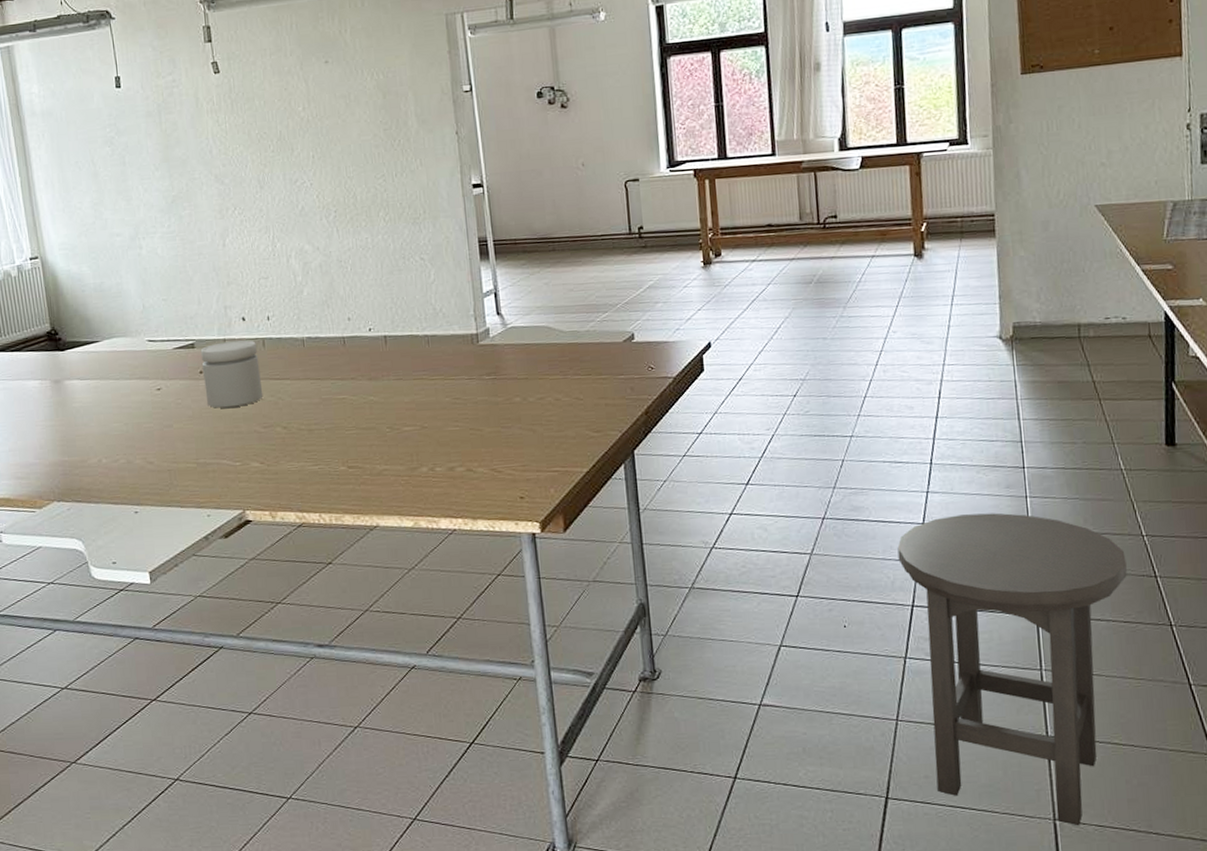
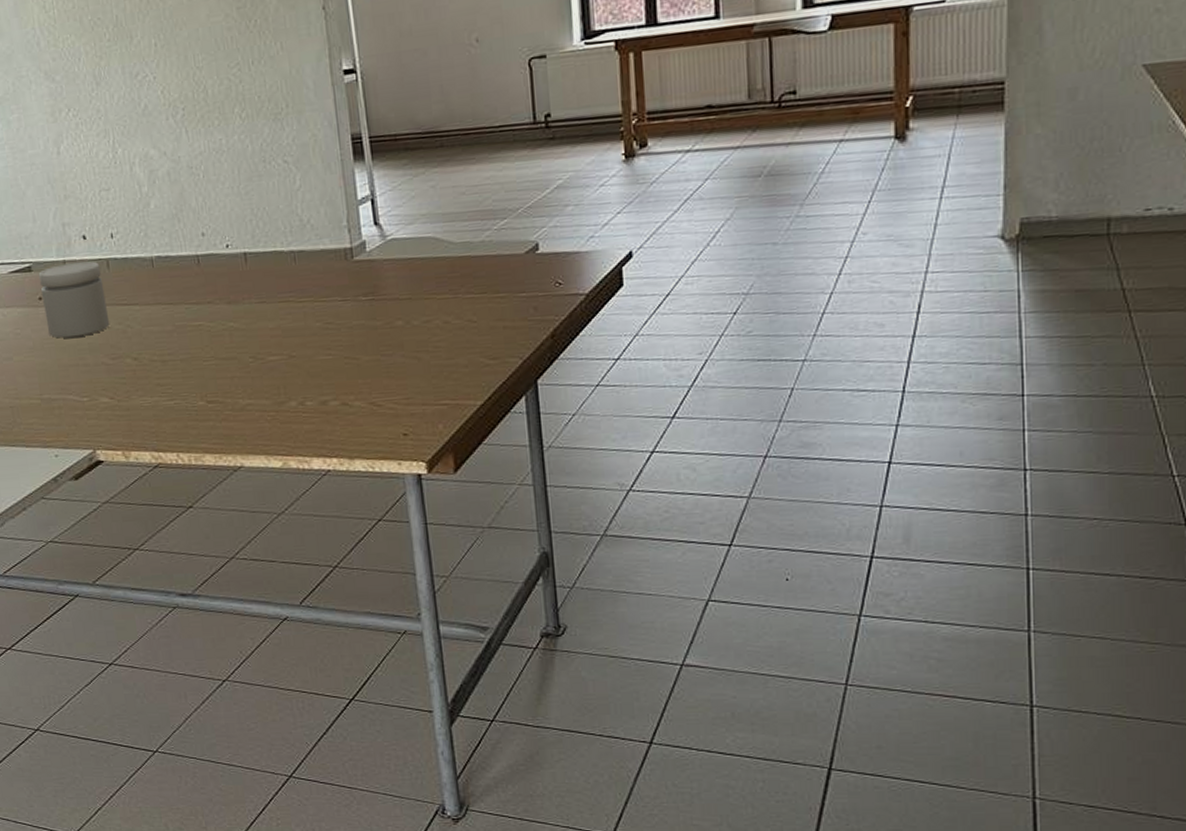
stool: present [897,513,1127,826] -> none [856,449,1149,806]

